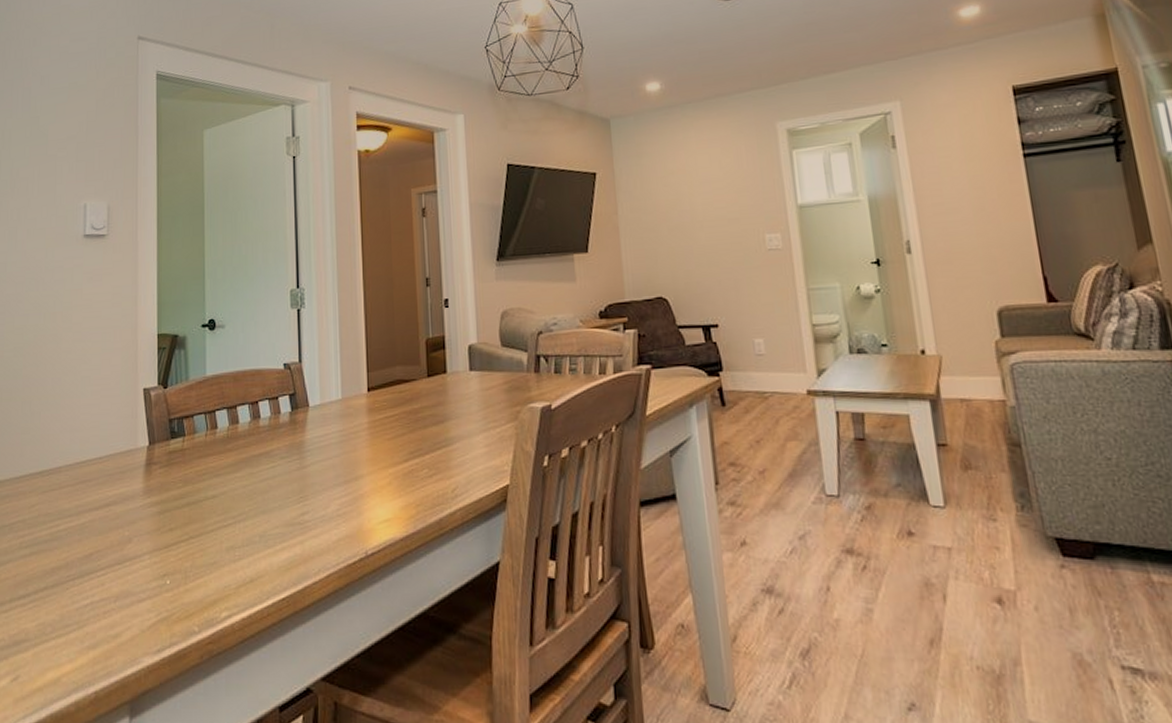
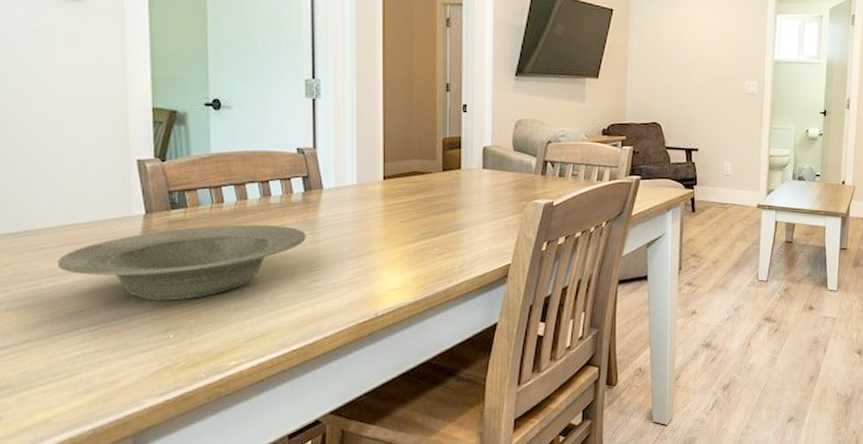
bowl: none [73,450,294,541] -> present [57,224,306,301]

